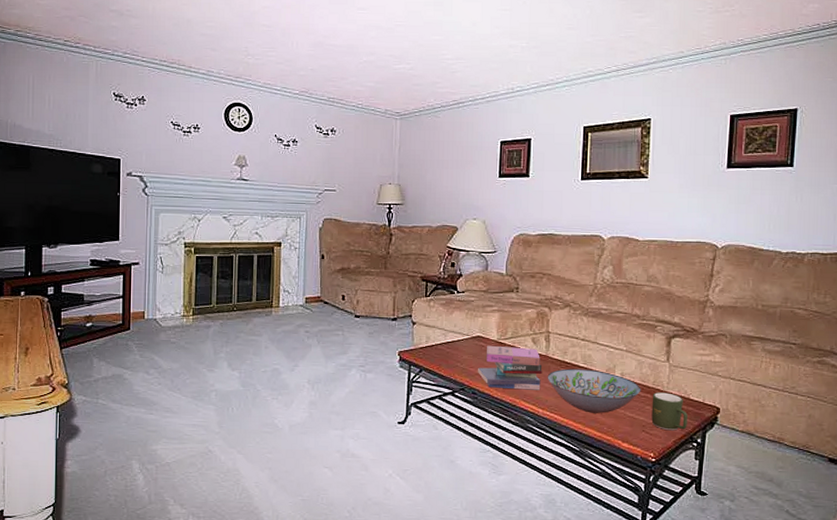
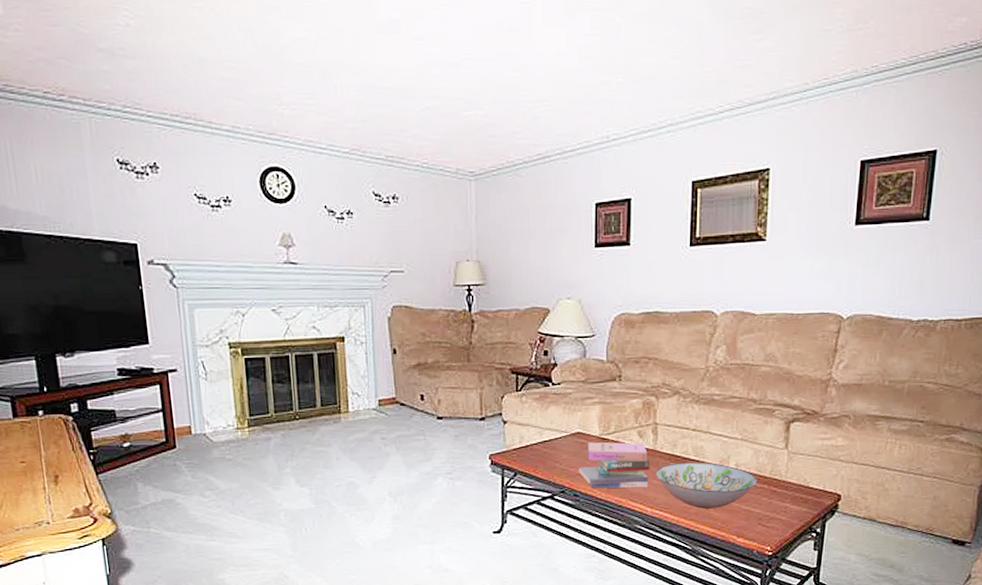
mug: present [651,392,688,431] -> none [768,482,807,522]

